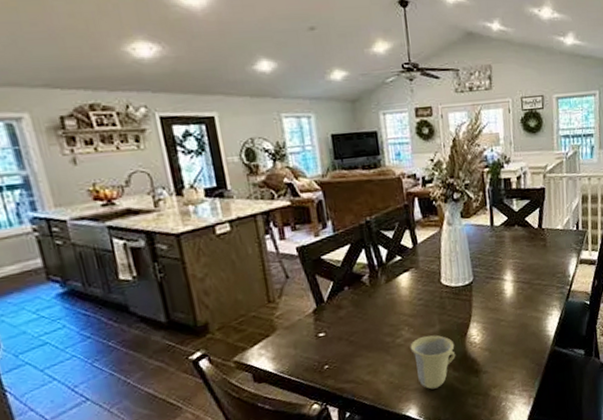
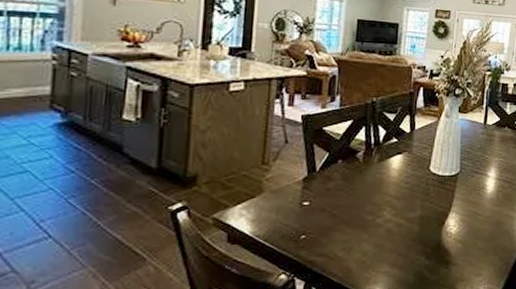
cup: present [410,335,456,390] -> none [388,219,431,275]

